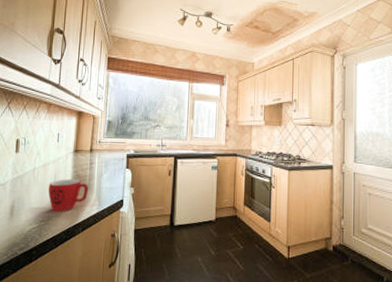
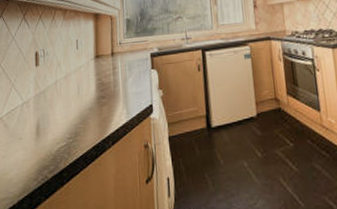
mug: present [48,179,88,212] -> none [73,87,114,127]

